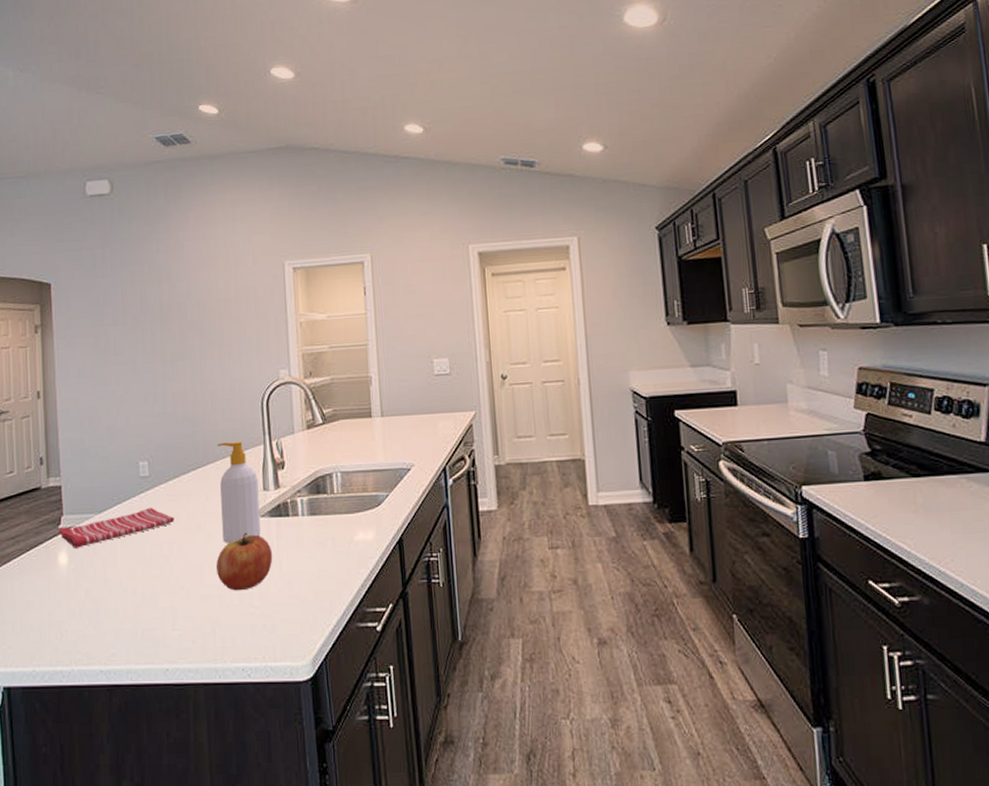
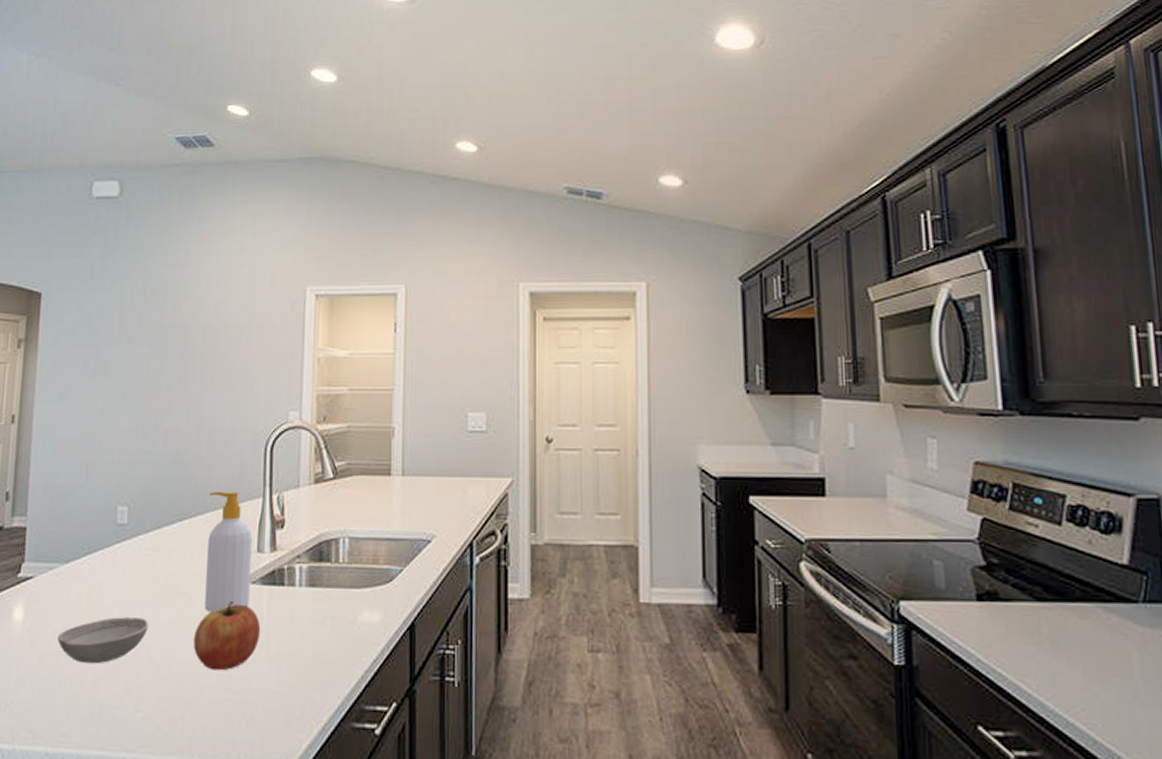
dish towel: present [58,507,175,548] -> none [16,561,152,603]
bowl: none [99,553,177,595] -> present [57,617,149,664]

